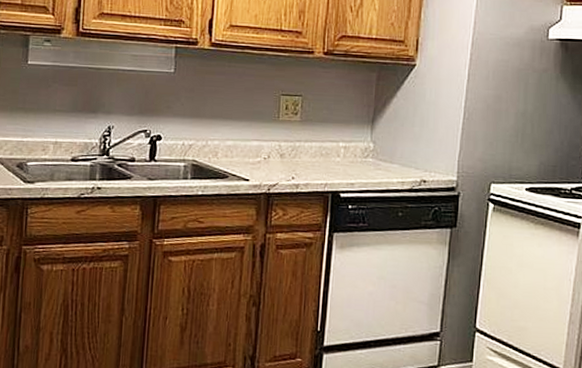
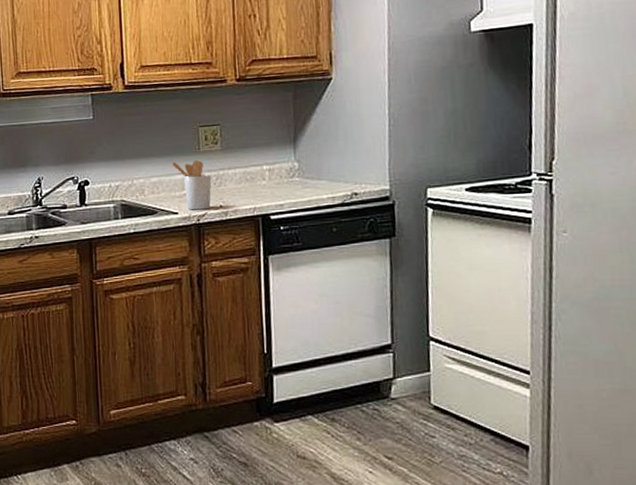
utensil holder: none [248,128,287,180] -> present [171,159,212,210]

